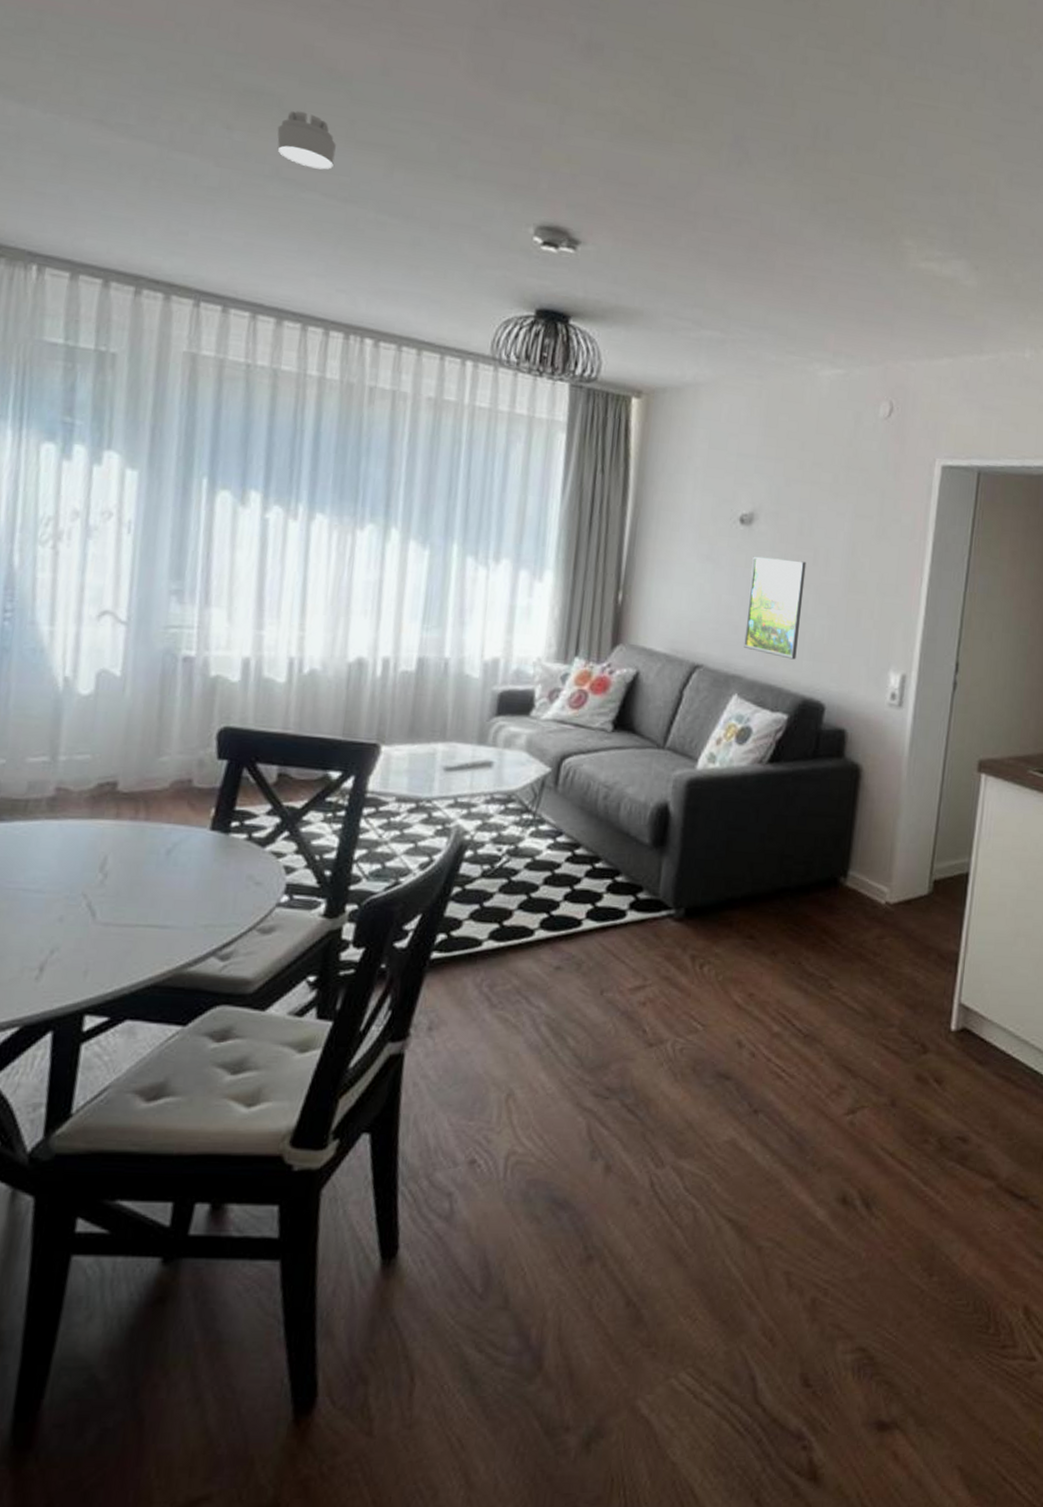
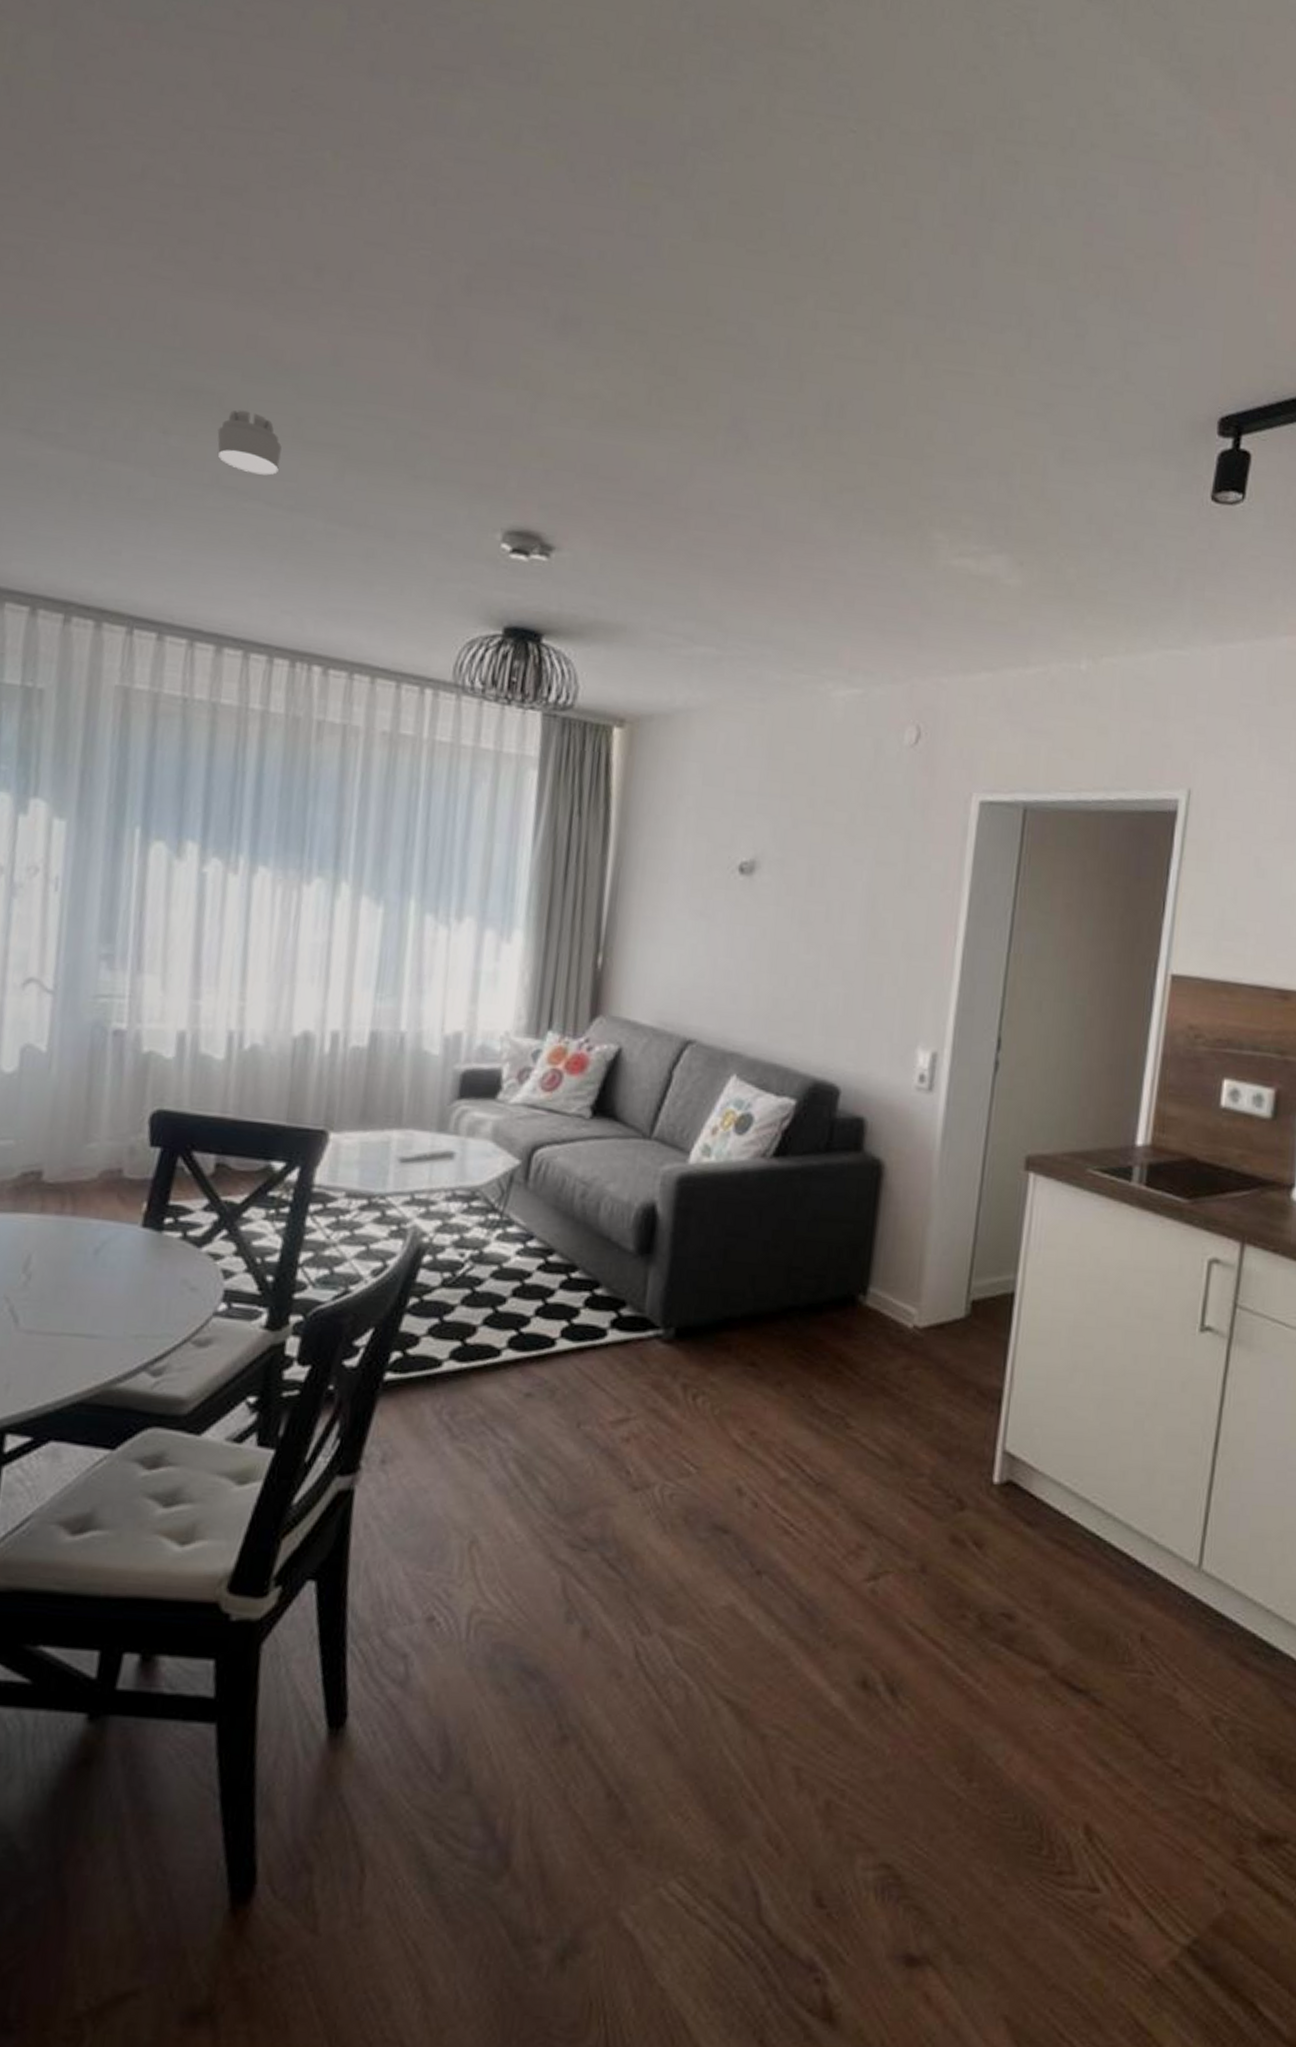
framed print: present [744,556,807,660] -> none [744,911,818,1035]

